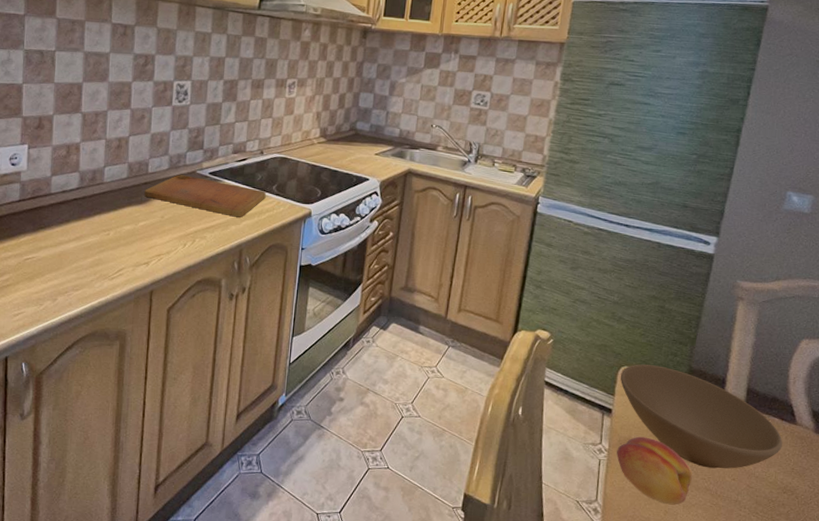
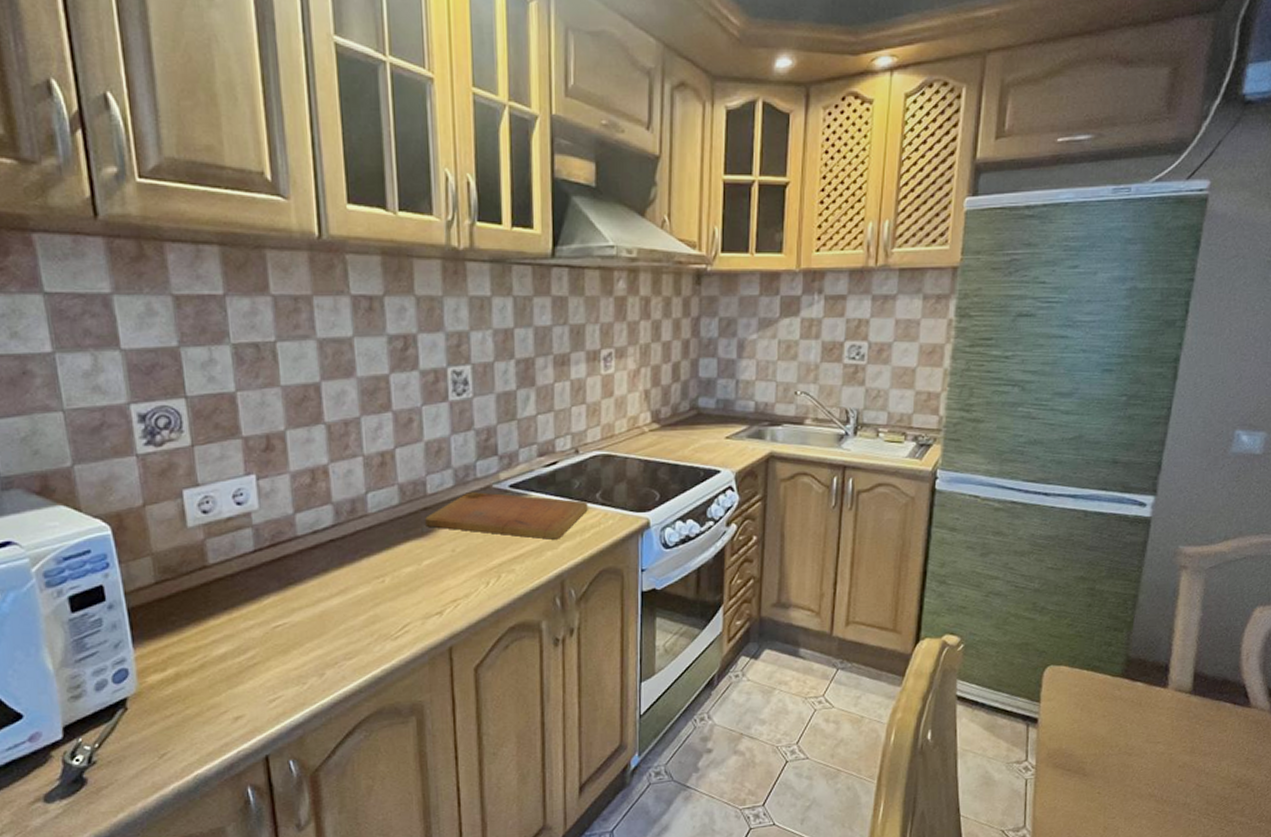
fruit: present [616,436,692,505] -> none [1046,745,1134,820]
bowl: present [620,364,783,469] -> none [1045,659,1235,771]

